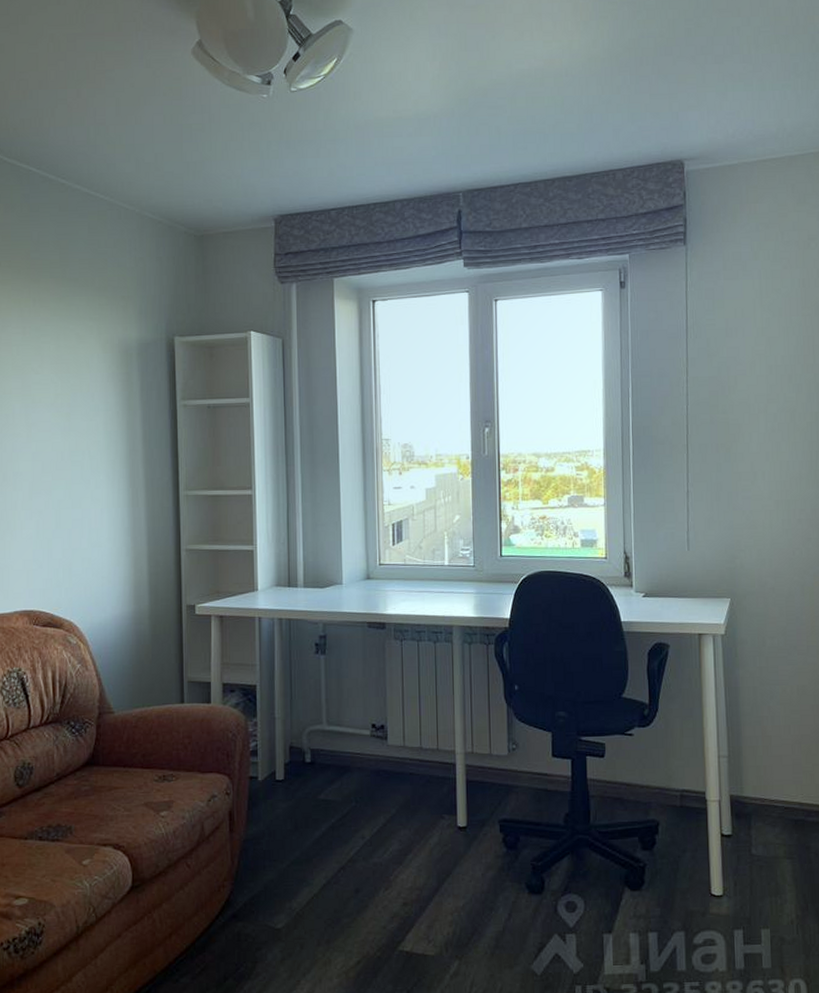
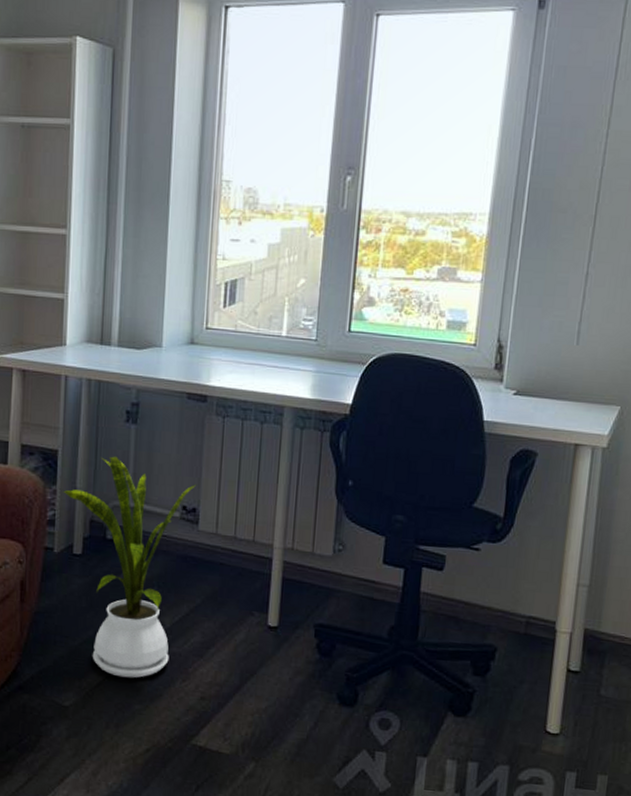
house plant: none [263,685,383,893] -> present [63,456,197,678]

